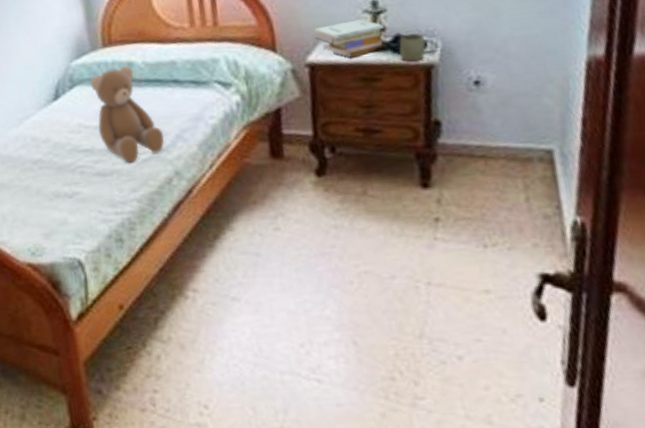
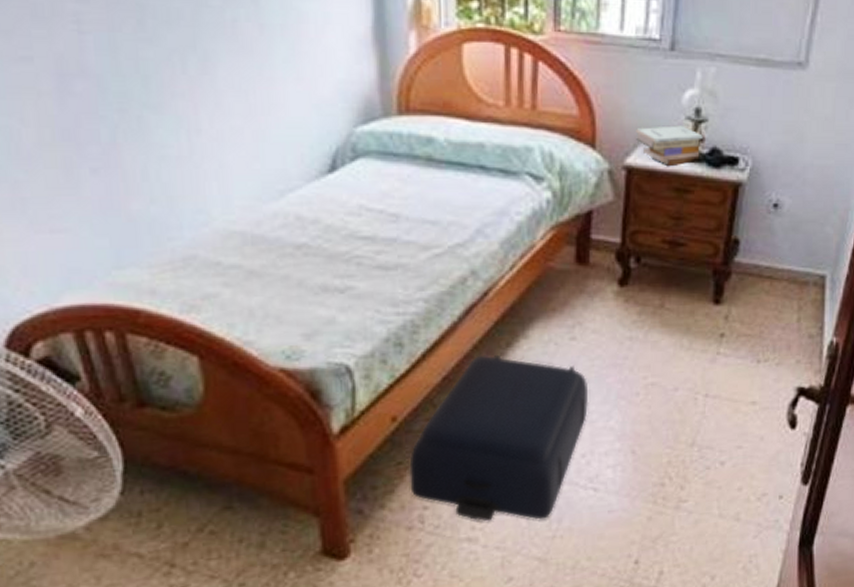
teddy bear: present [90,65,165,163] -> none [379,141,463,256]
suitcase: none [138,246,301,408] -> present [409,354,589,521]
mug: present [398,33,435,62] -> none [712,148,745,177]

